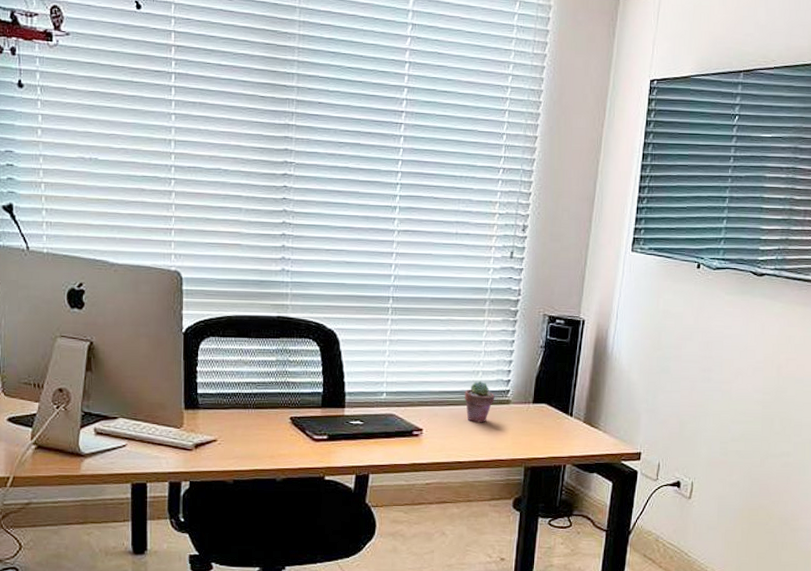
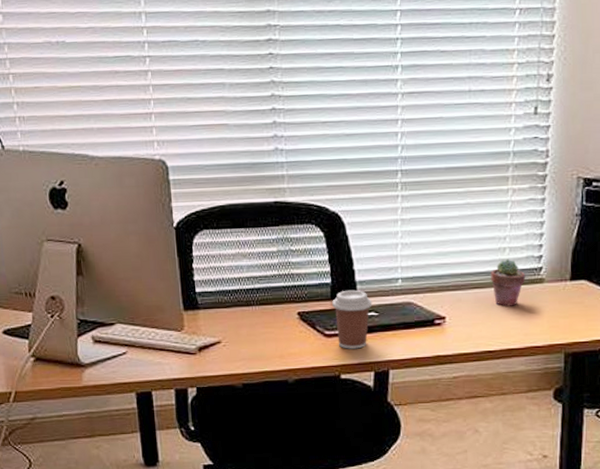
coffee cup: none [322,399,359,454] -> present [332,289,372,349]

